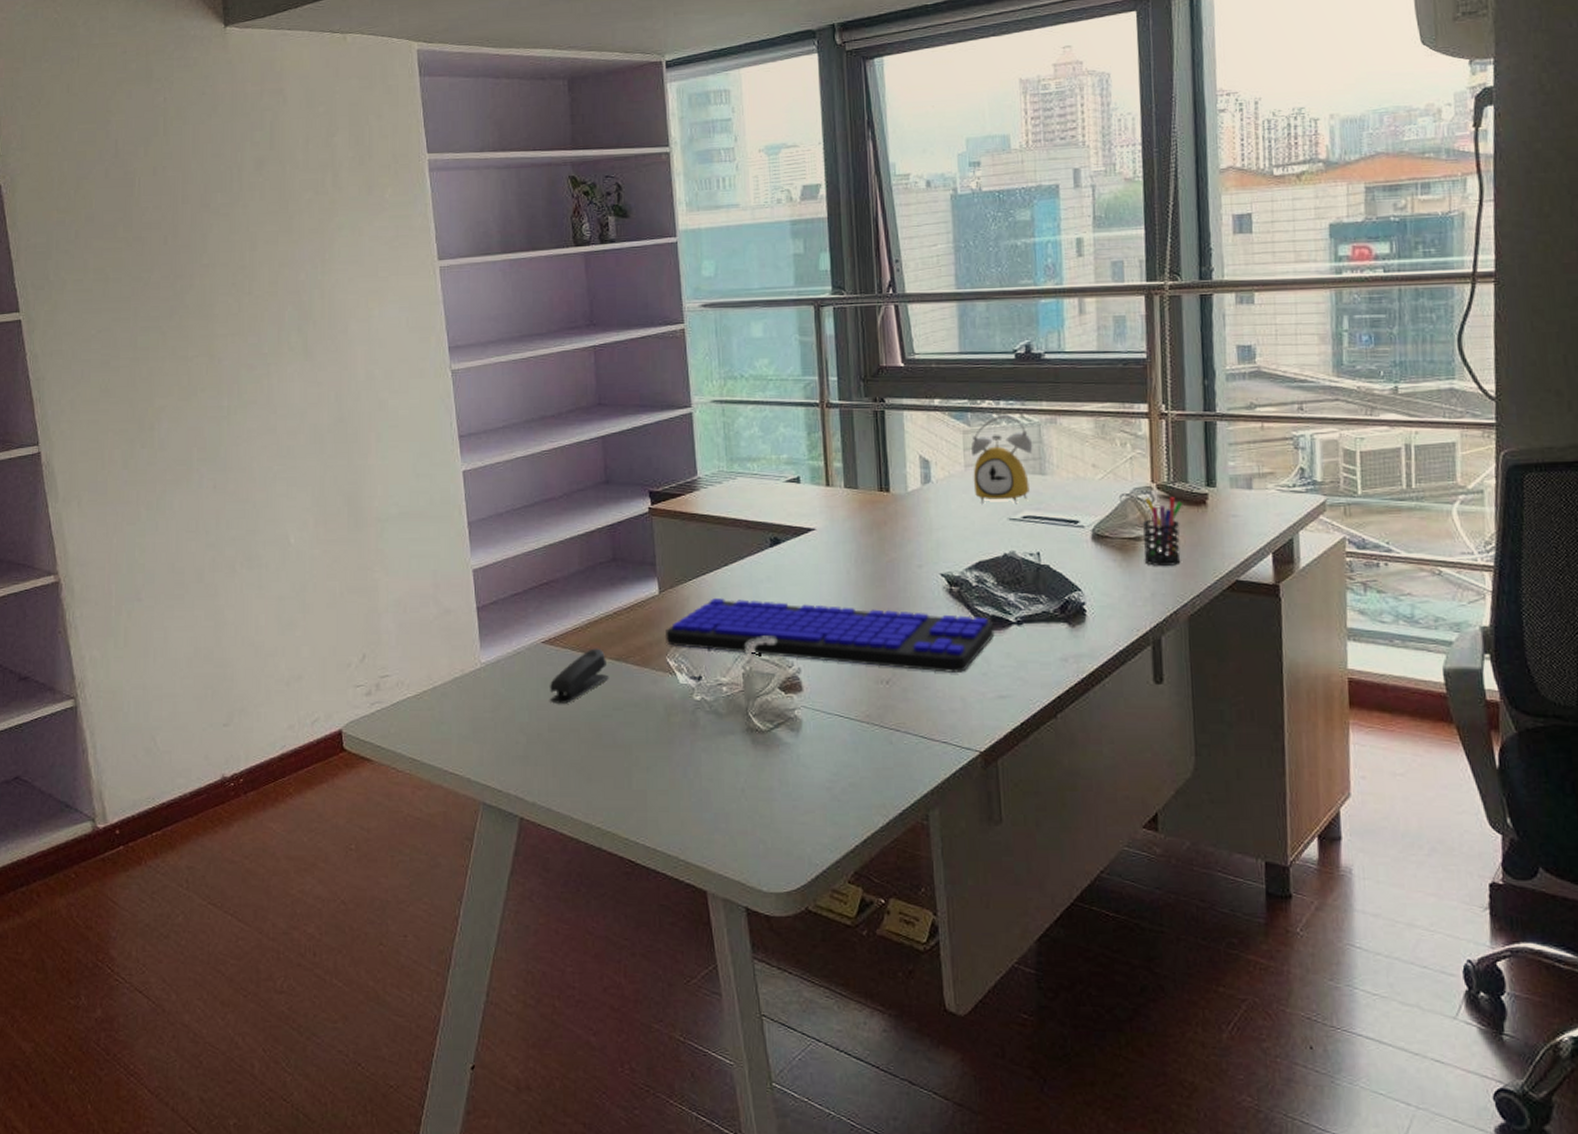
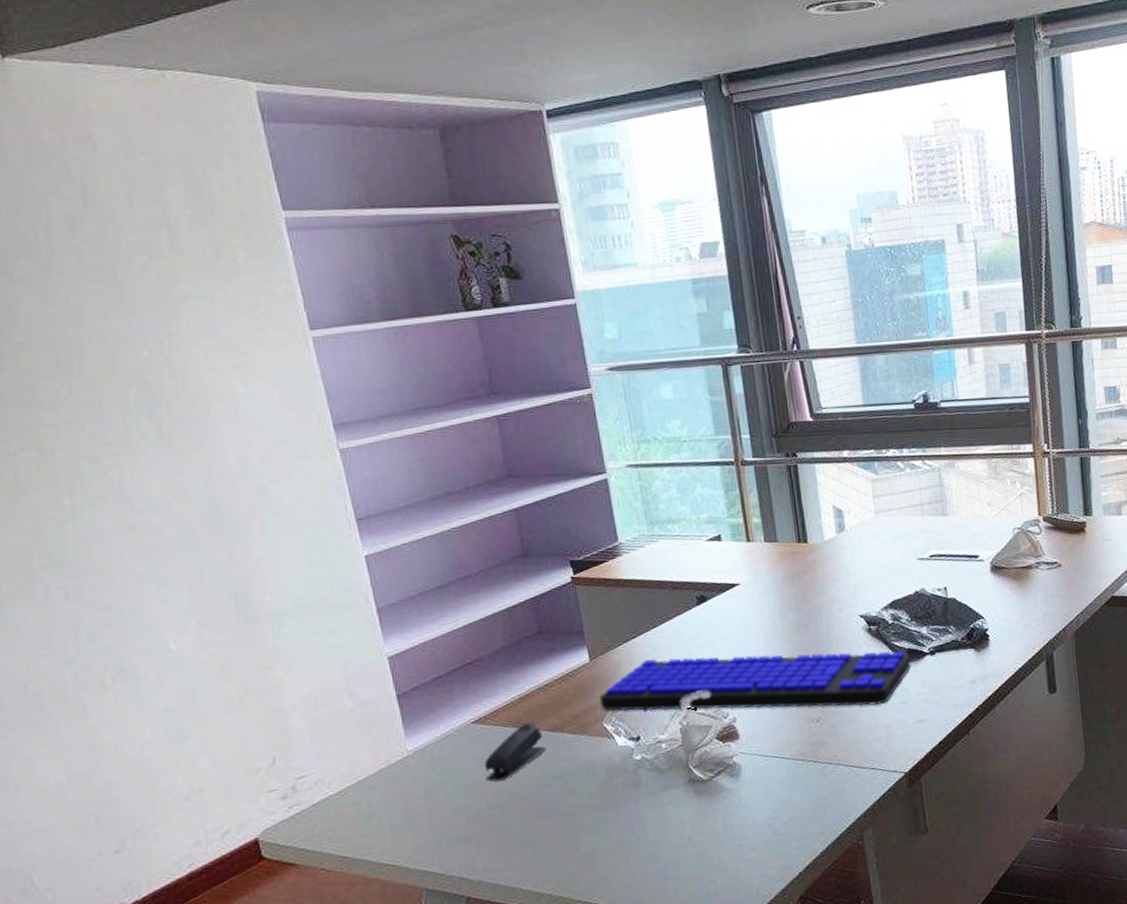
alarm clock: present [970,414,1033,506] -> none [879,461,935,548]
pen holder: present [1142,497,1183,566] -> none [1032,527,1066,590]

